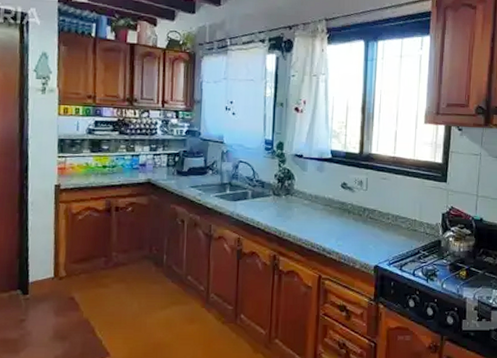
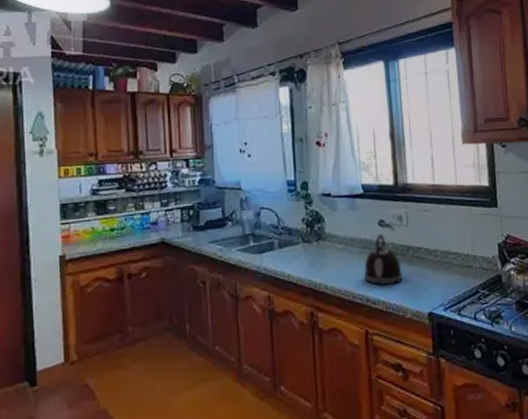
kettle: none [323,194,357,239] -> present [363,233,403,285]

